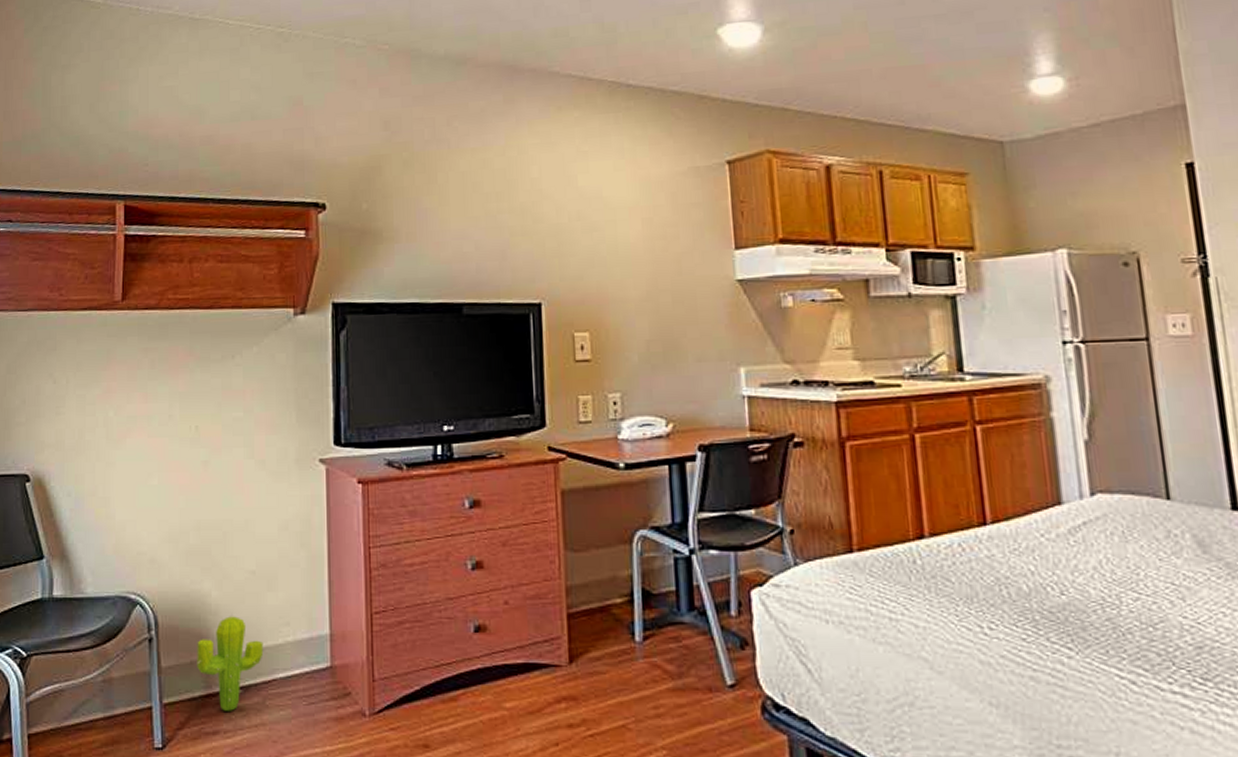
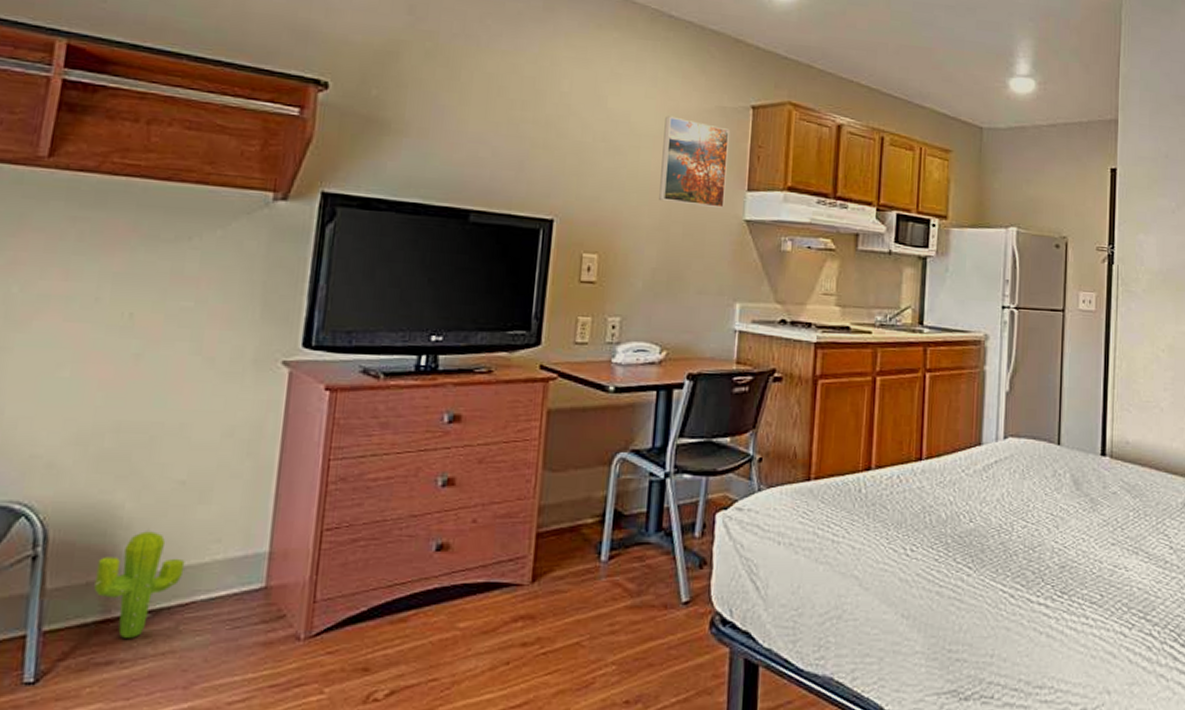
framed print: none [637,184,712,272] -> present [659,116,729,209]

